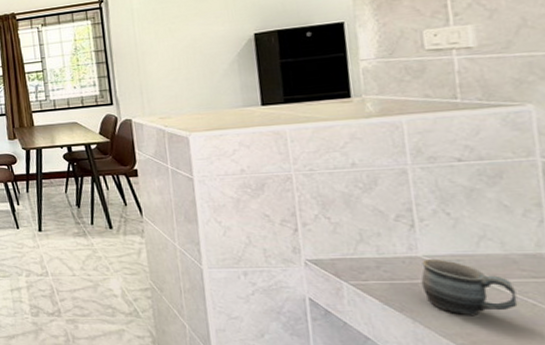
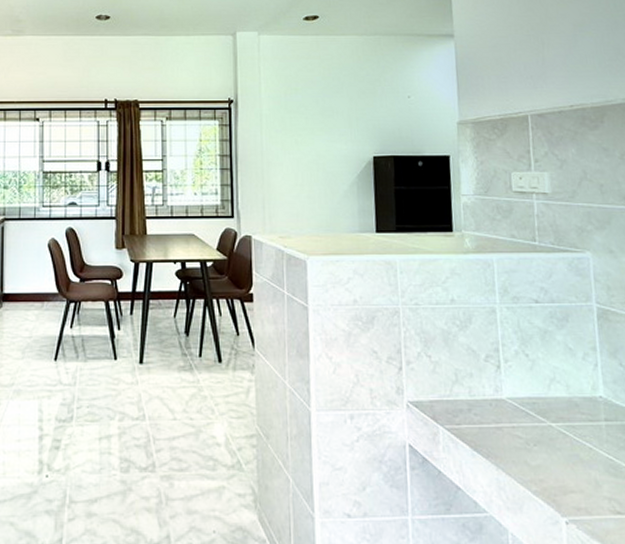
mug: present [421,258,518,317] -> none [504,401,579,462]

